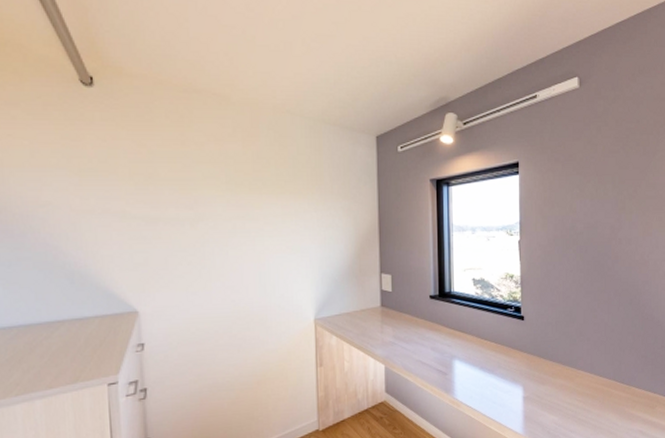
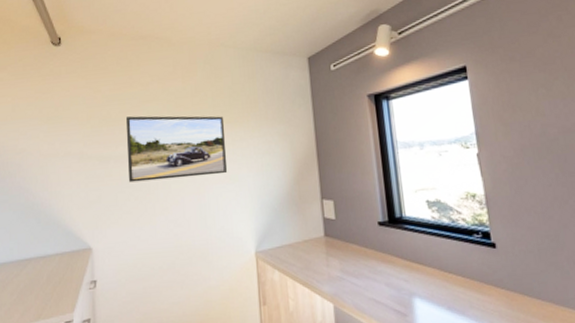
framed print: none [176,177,290,247] -> present [125,116,228,183]

